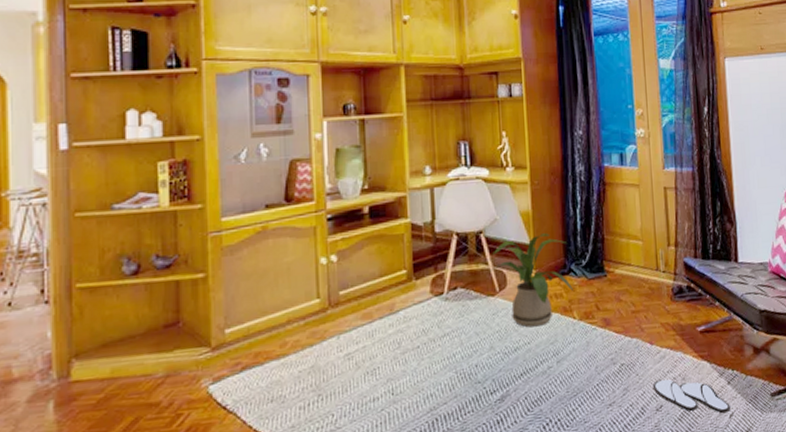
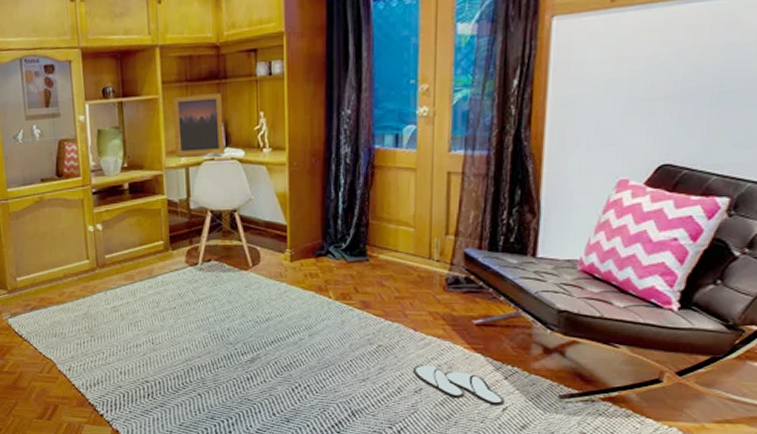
picture frame: none [417,112,469,177] -> present [172,93,224,157]
house plant: present [489,233,573,328] -> none [243,215,330,302]

